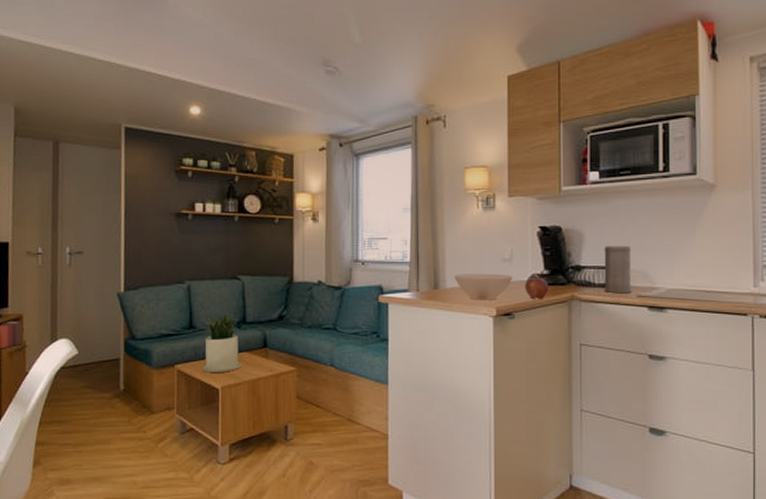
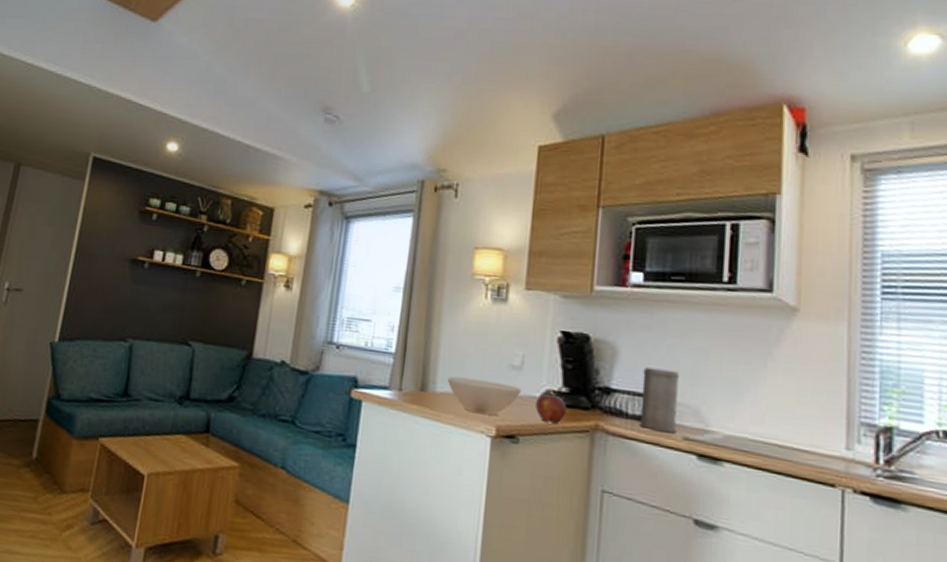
planter: present [201,312,243,373] -> none [129,382,178,457]

